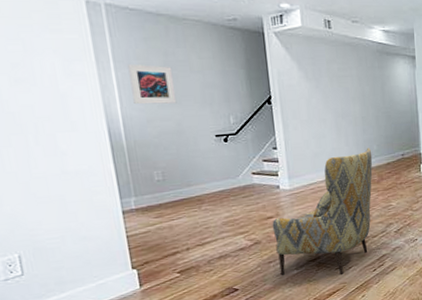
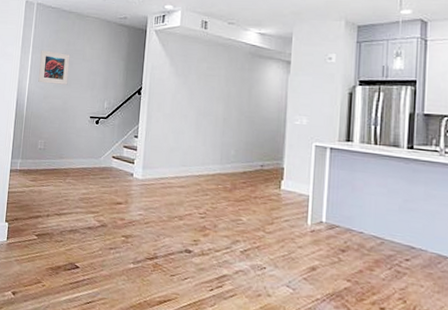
armchair: present [272,147,373,275] -> none [118,151,229,284]

